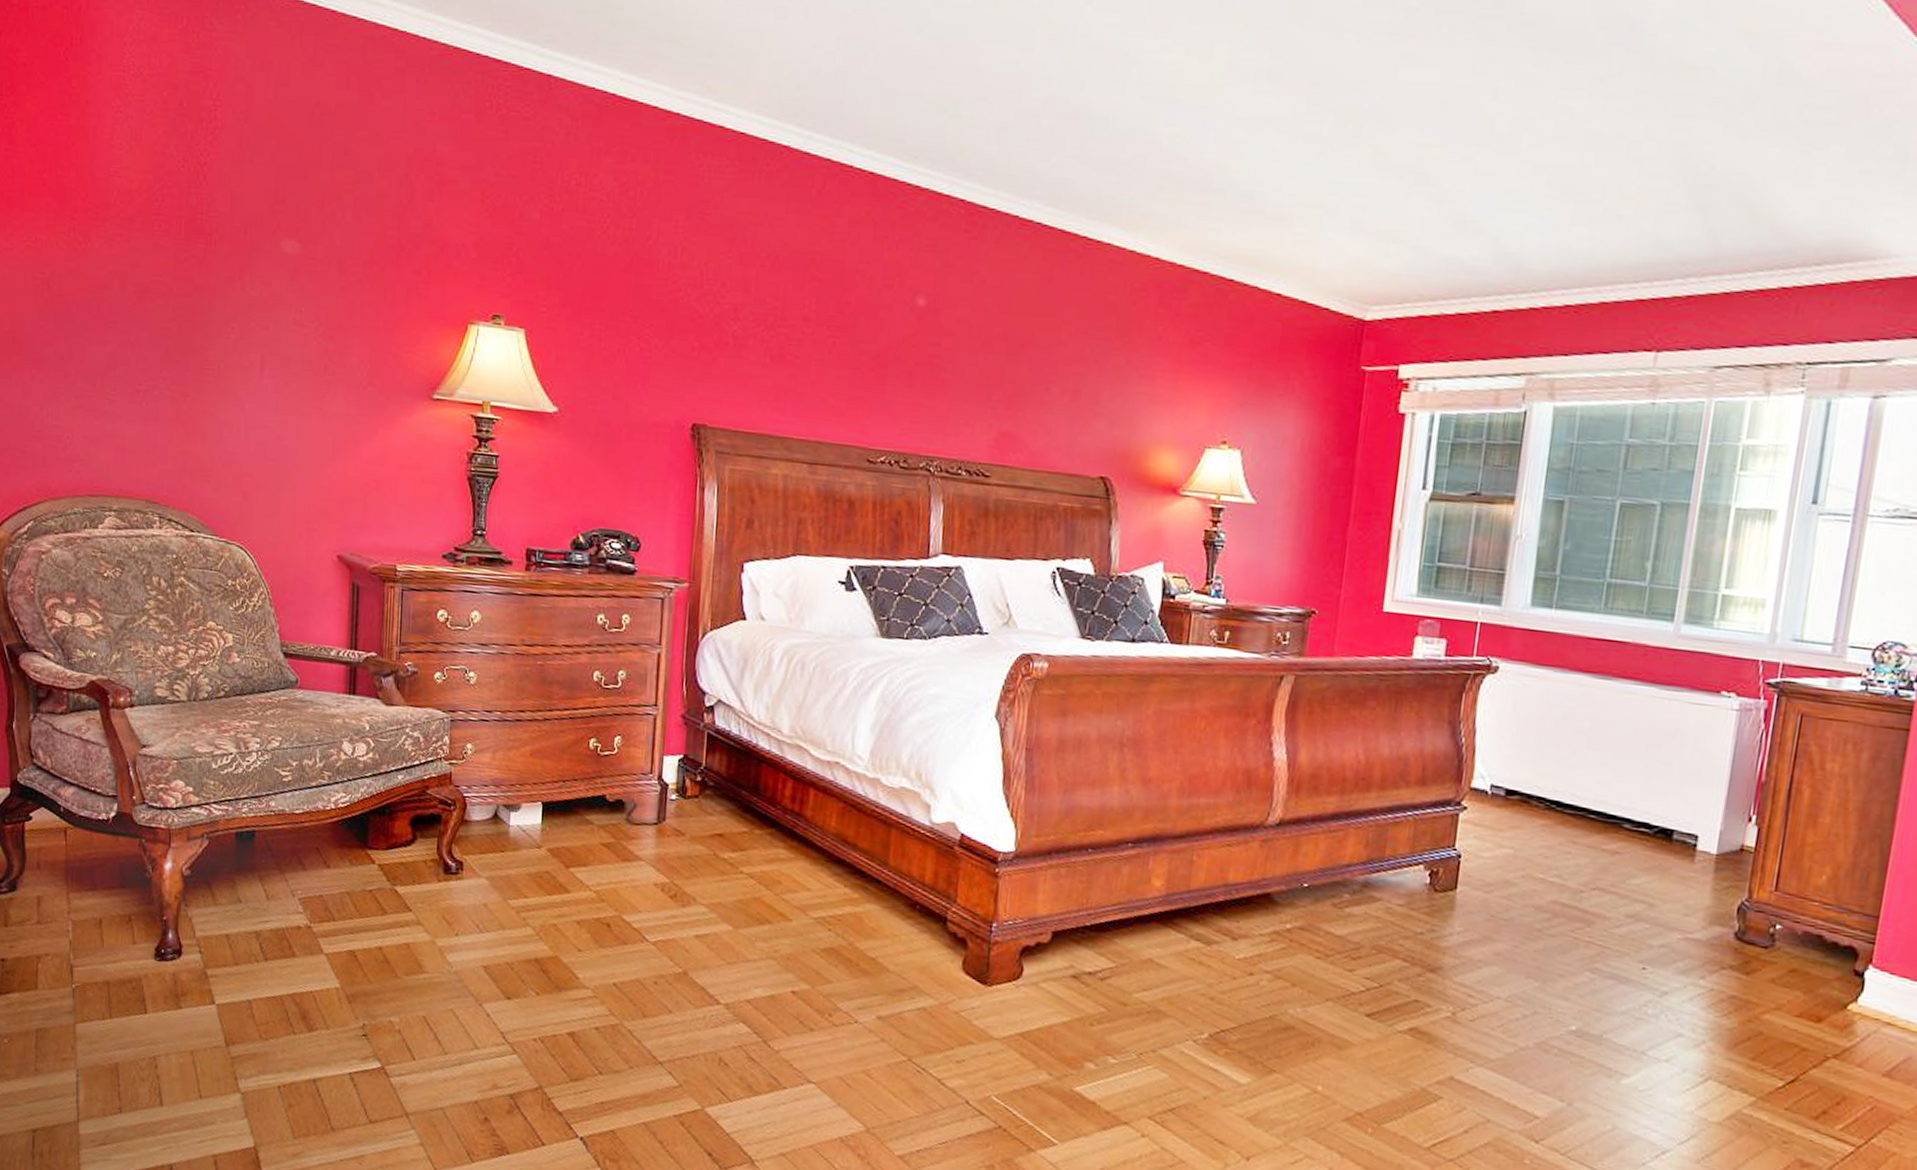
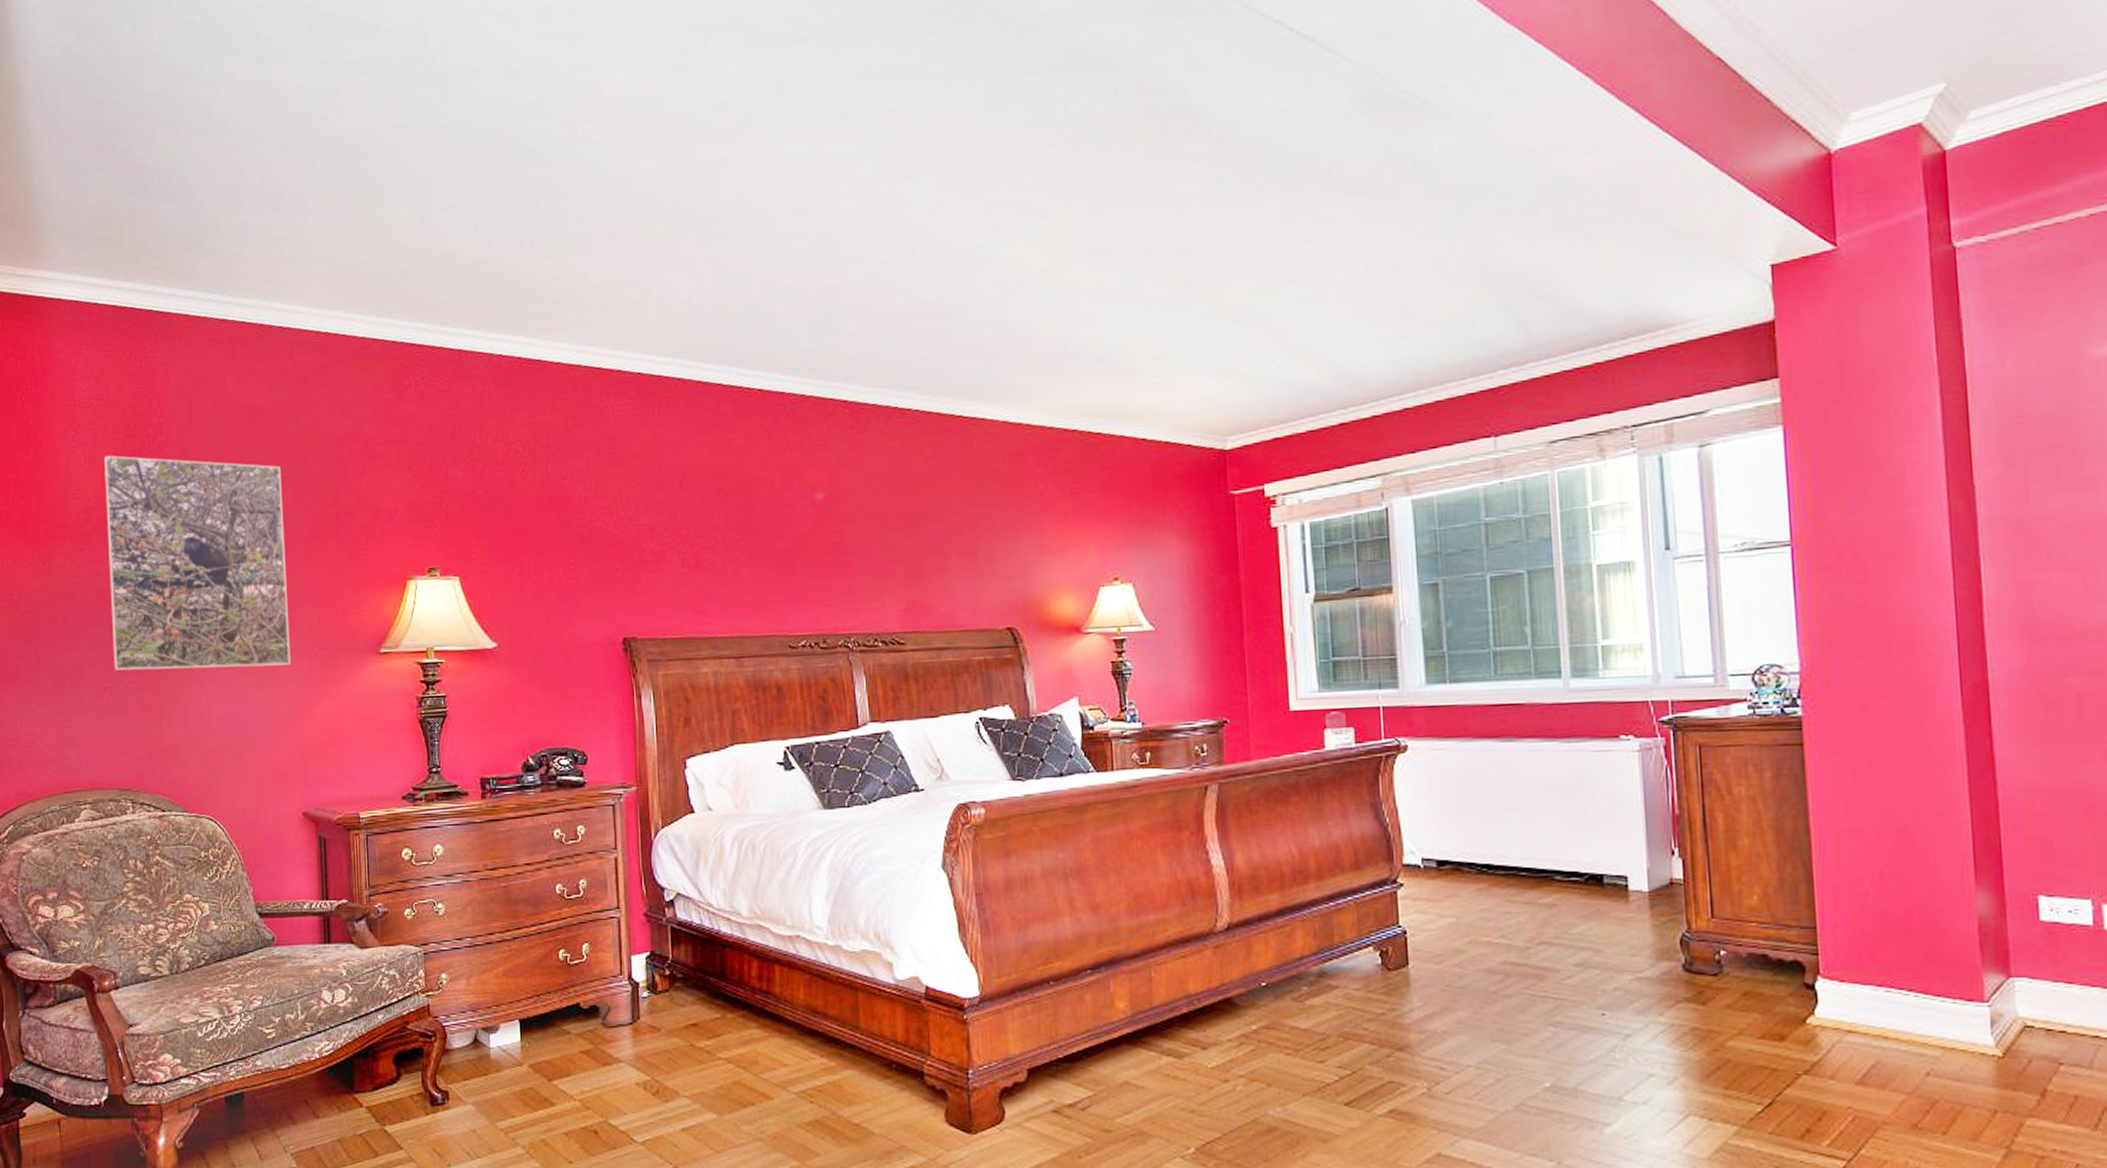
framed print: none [149,133,343,396] -> present [104,455,291,671]

